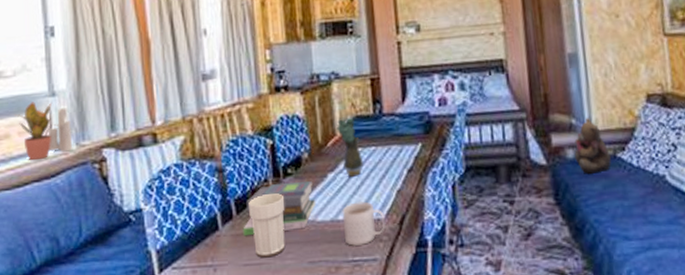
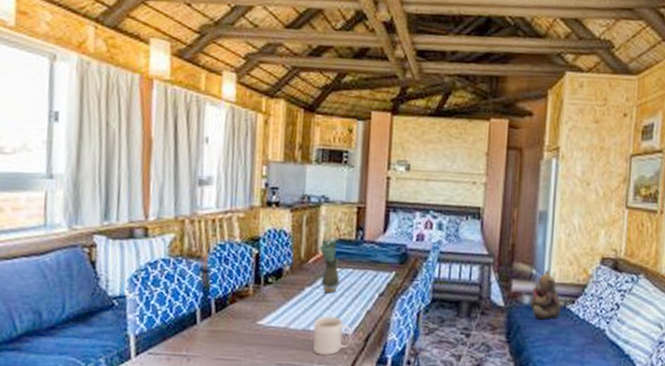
potted plant: present [15,102,59,161] -> none [10,181,53,237]
candle: present [48,105,73,152] -> none [40,189,66,233]
books: present [243,181,316,236] -> none [219,290,291,334]
cup: present [249,192,286,258] -> none [227,297,263,355]

